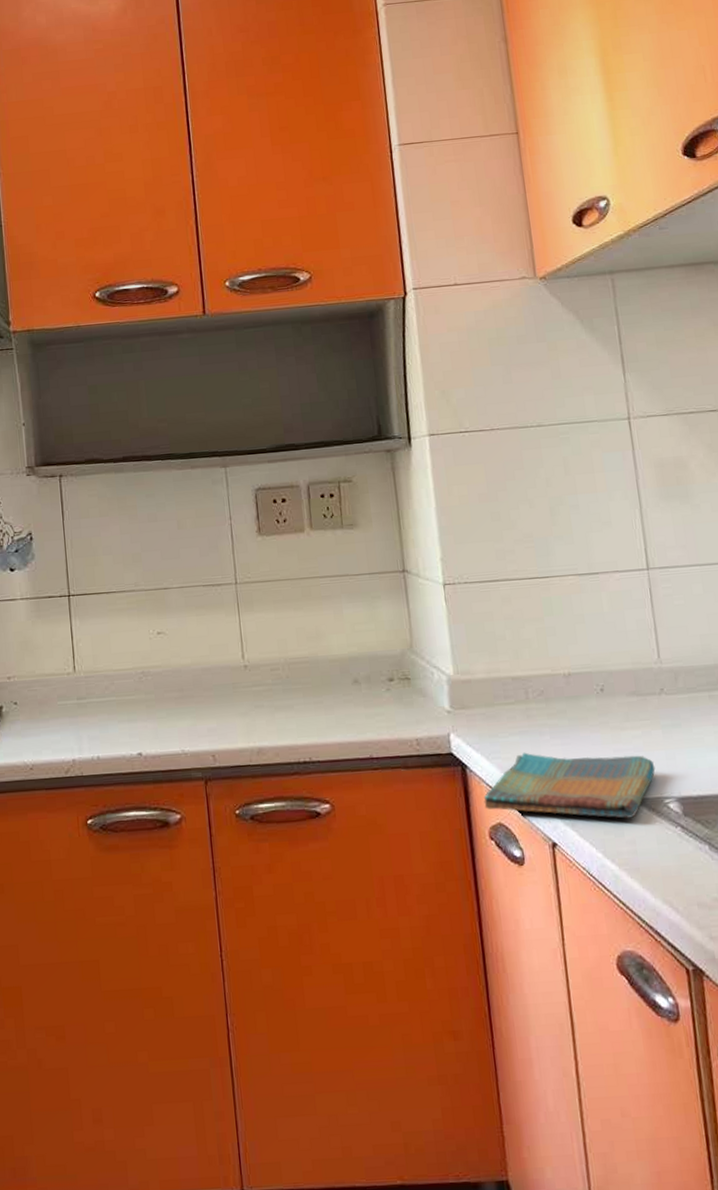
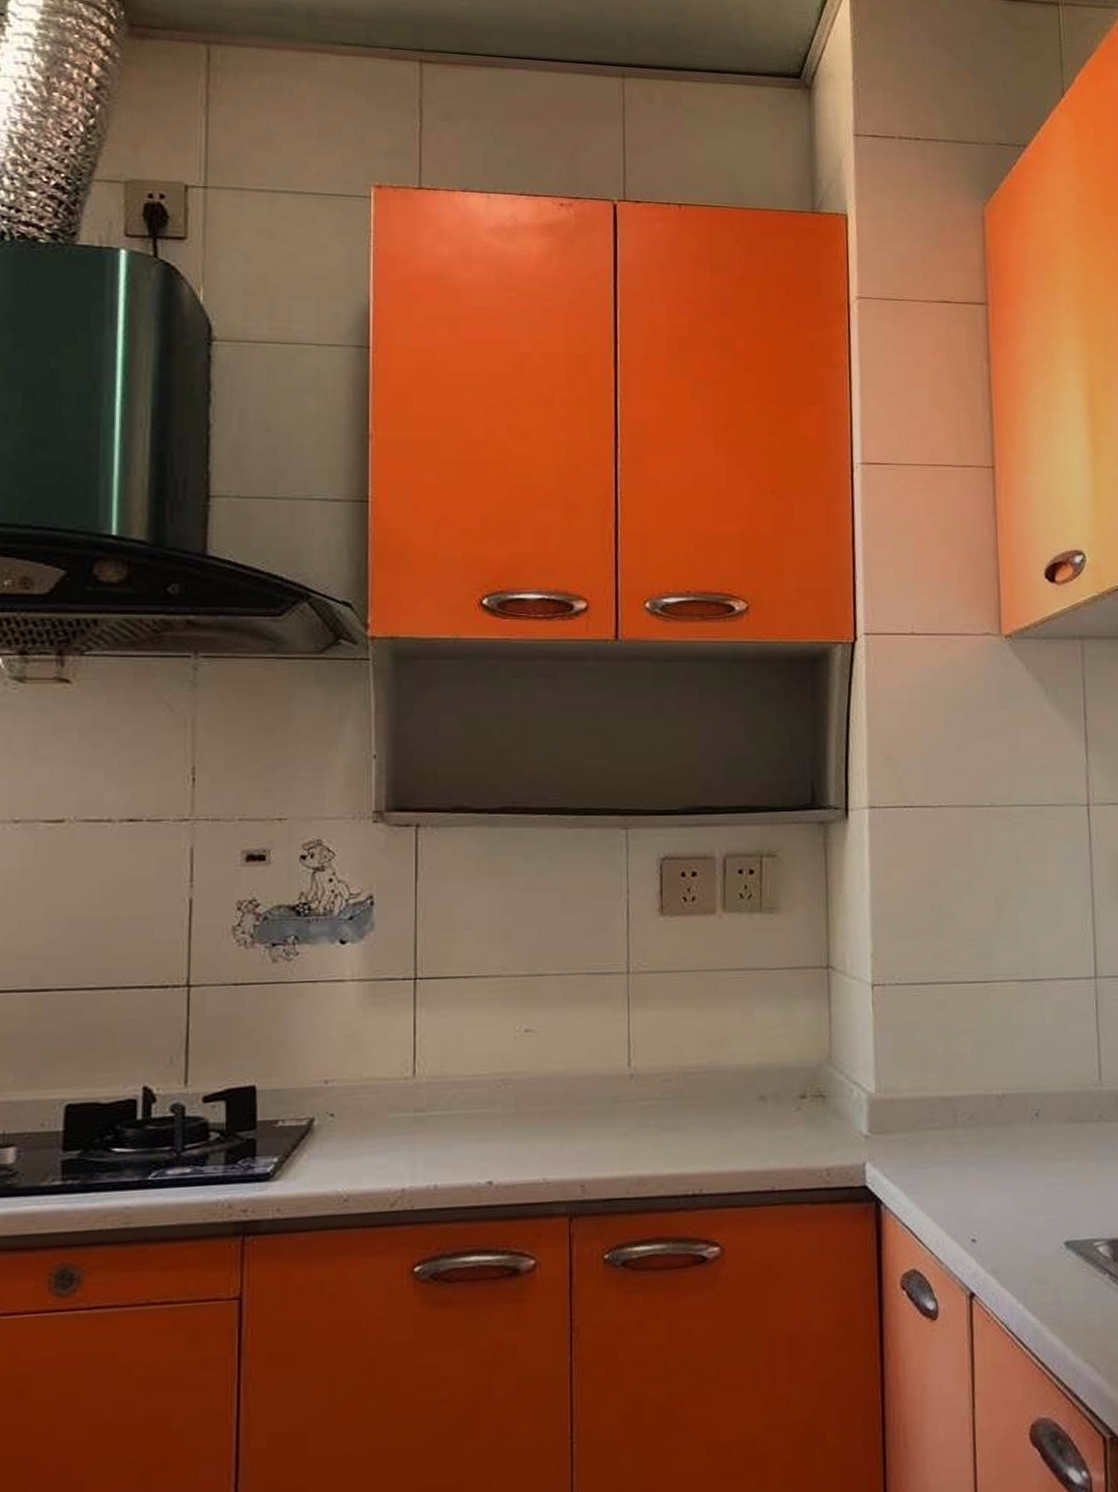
dish towel: present [483,752,656,819] -> none [898,1186,1087,1264]

